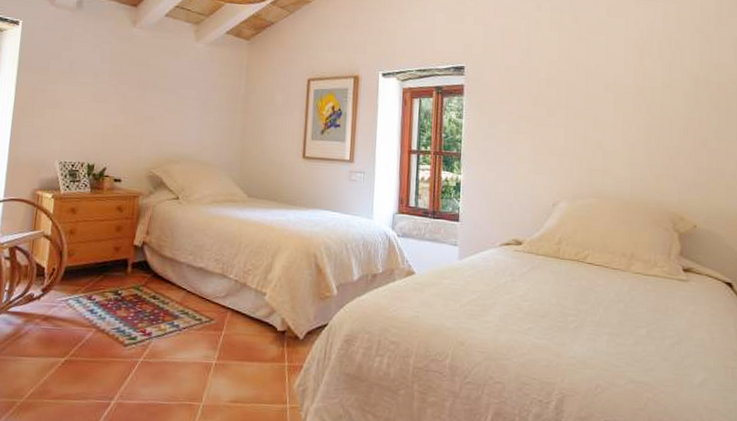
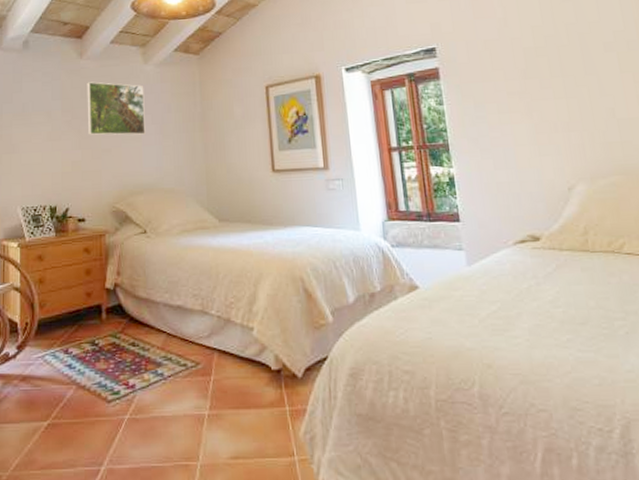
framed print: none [133,50,193,108] -> present [87,82,146,136]

